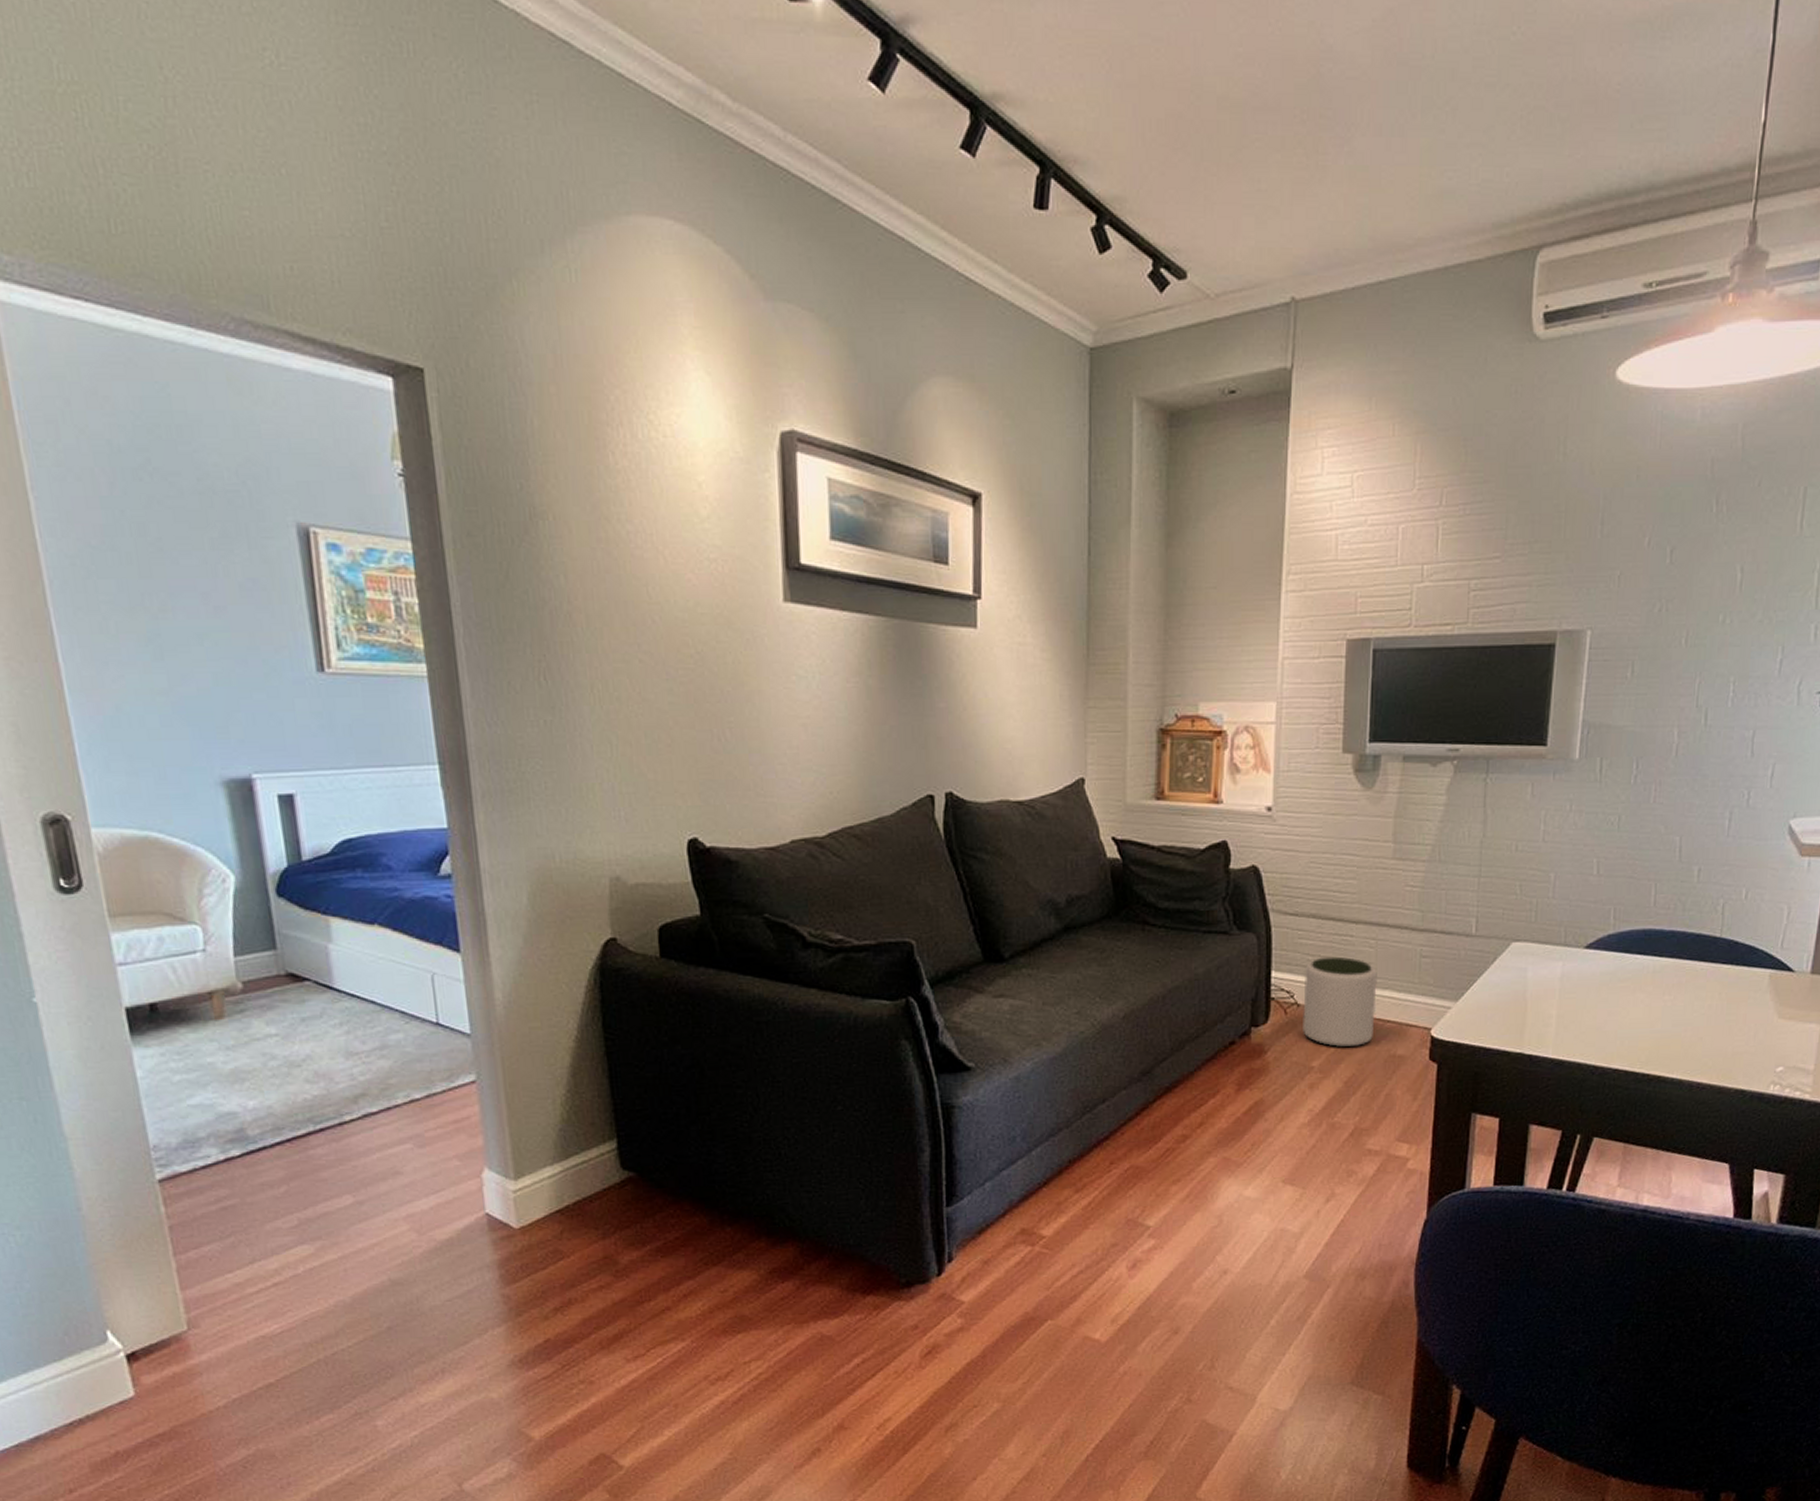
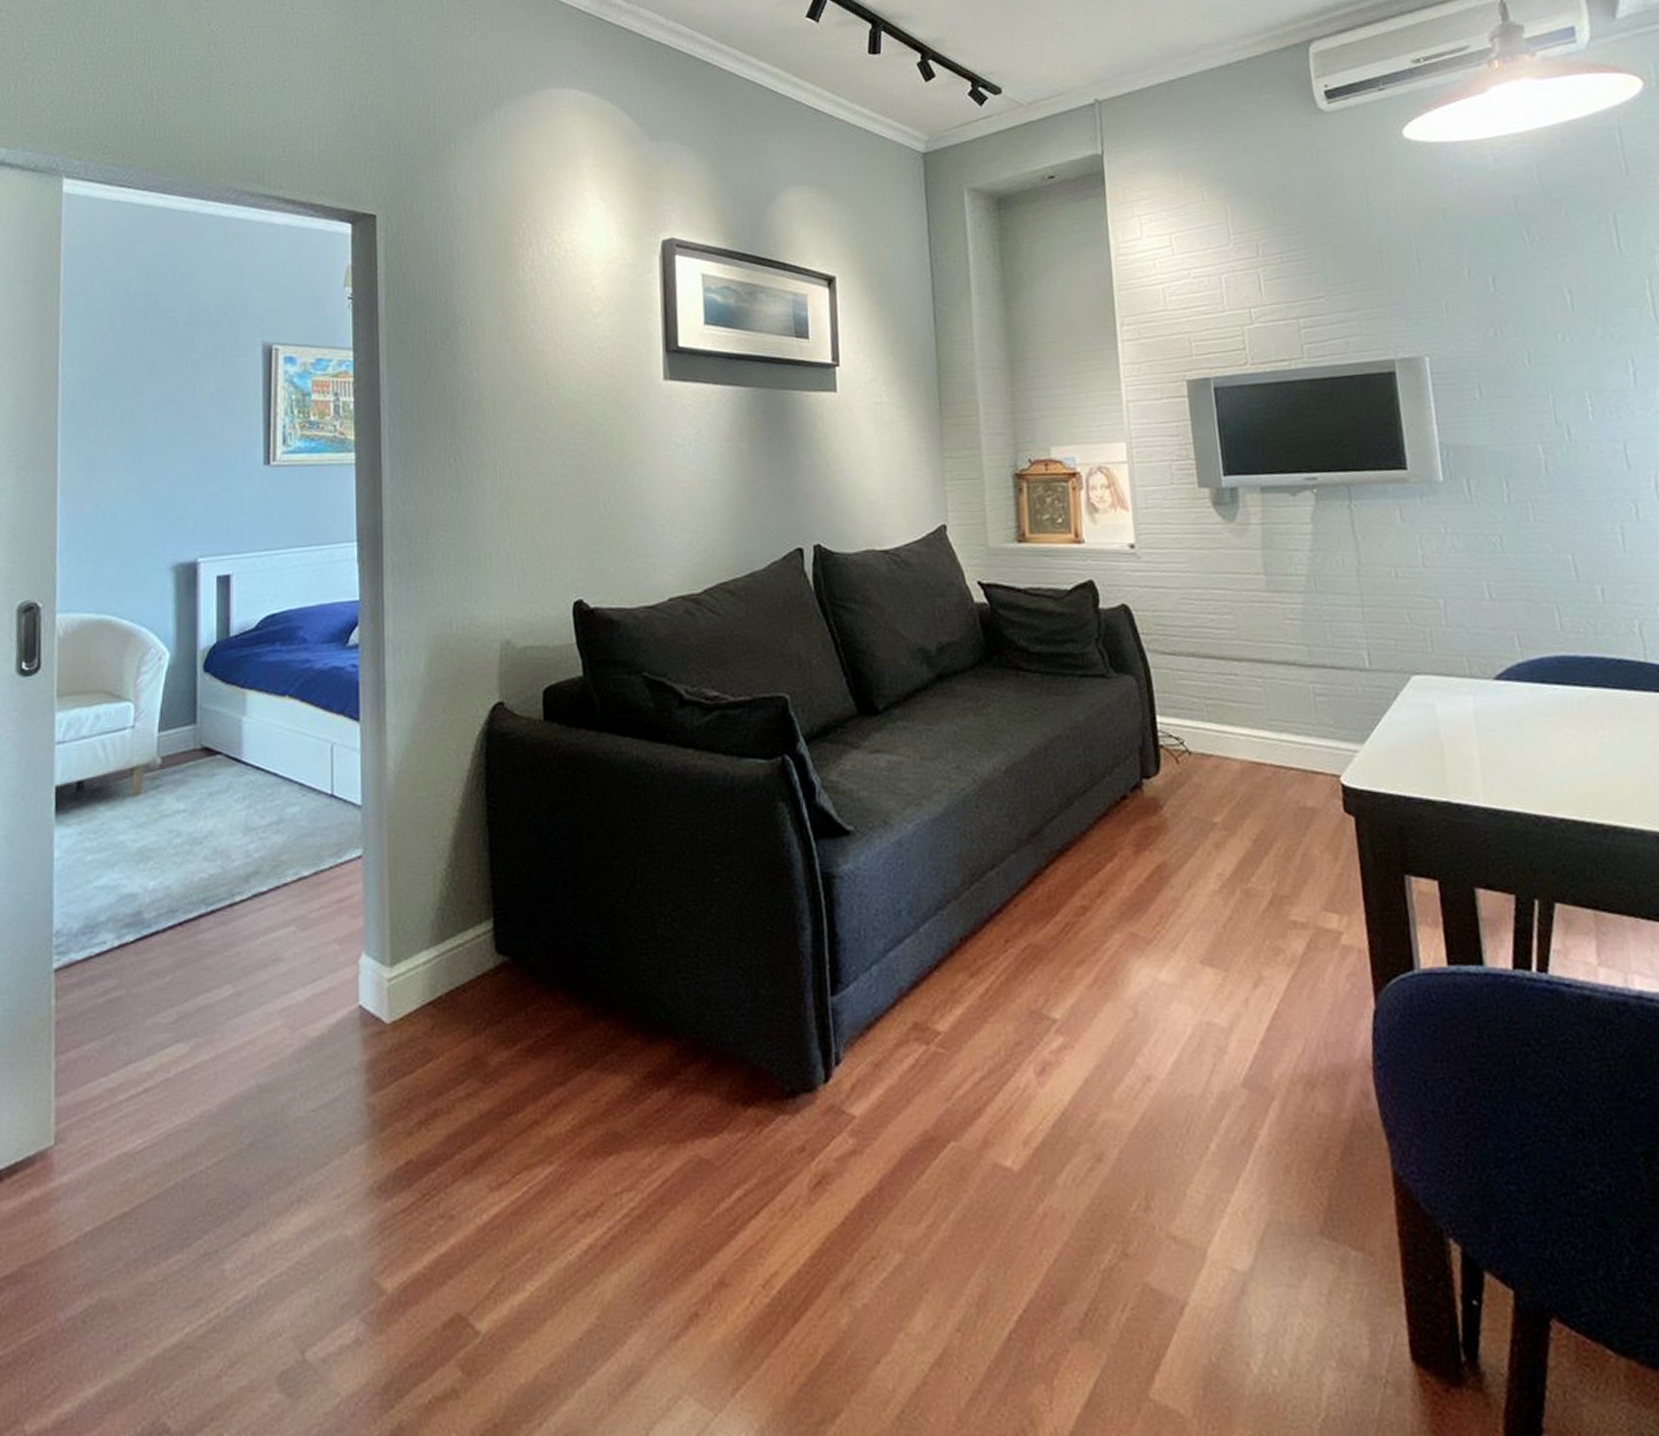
plant pot: present [1303,956,1377,1048] -> none [1191,698,1277,800]

